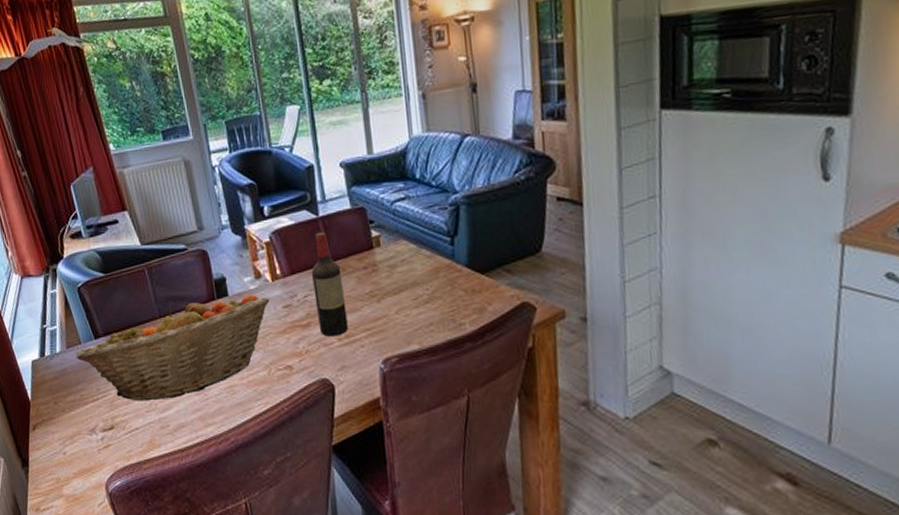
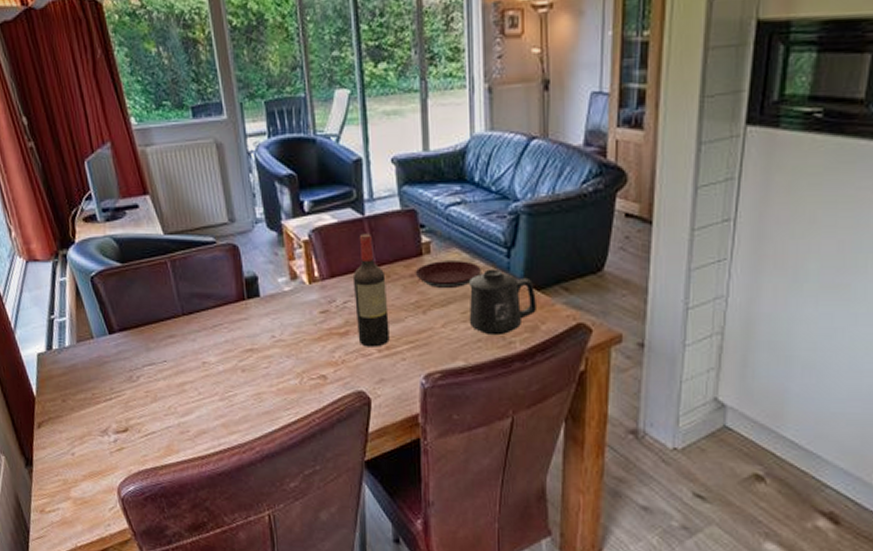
fruit basket: present [76,294,270,401] -> none [87,296,305,404]
plate: none [367,251,428,278] -> present [415,261,481,289]
mug: none [417,256,482,319] -> present [468,269,536,336]

